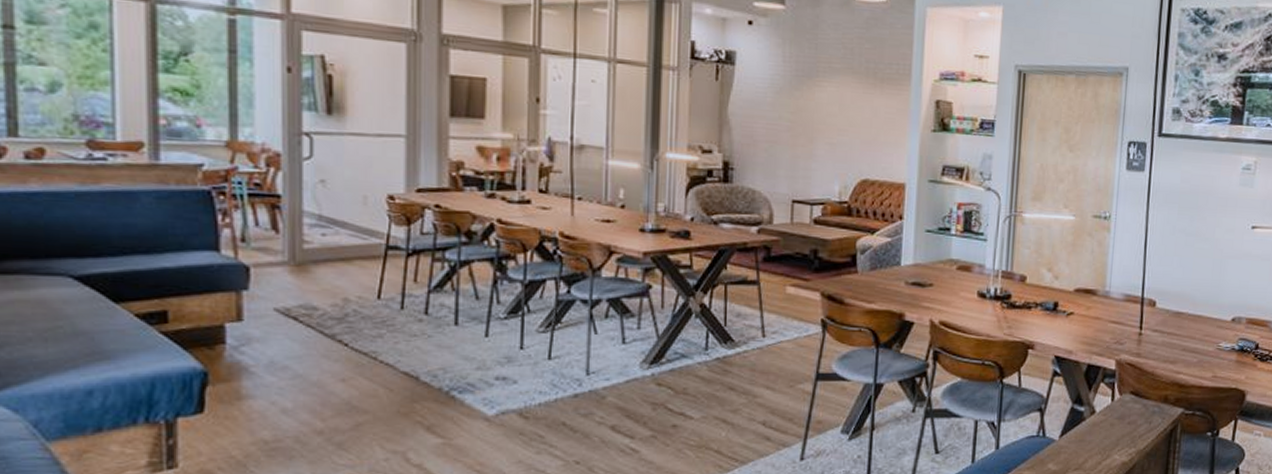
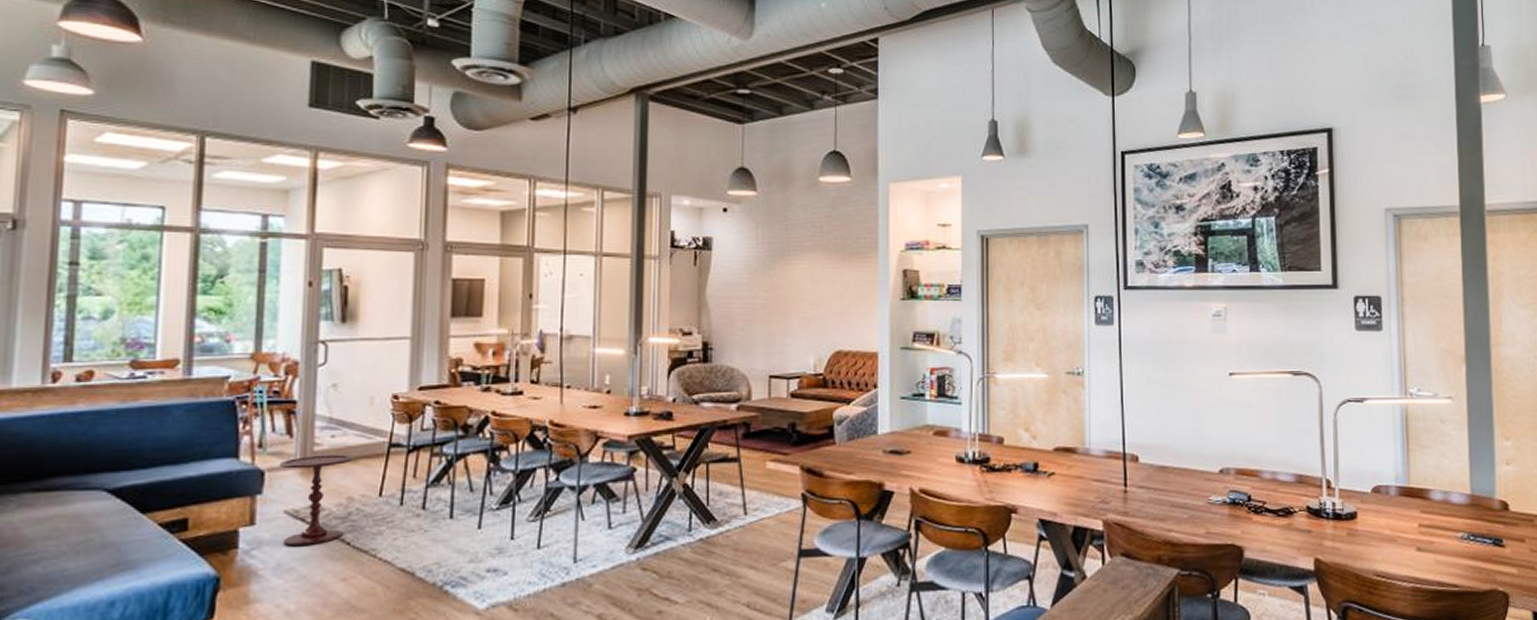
side table: none [266,253,348,344] -> present [279,454,354,545]

